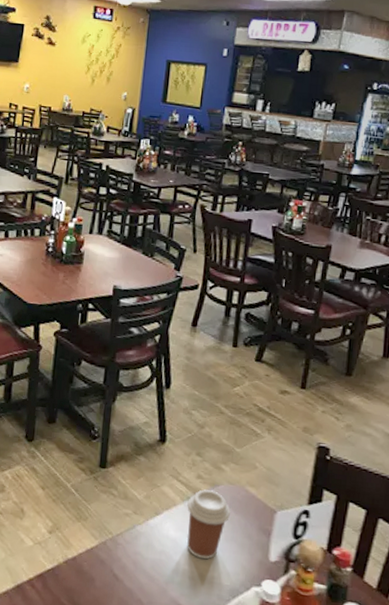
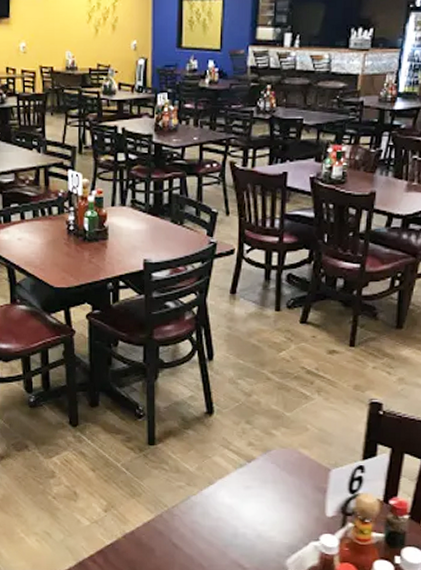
coffee cup: present [187,489,230,560] -> none [240,456,284,521]

